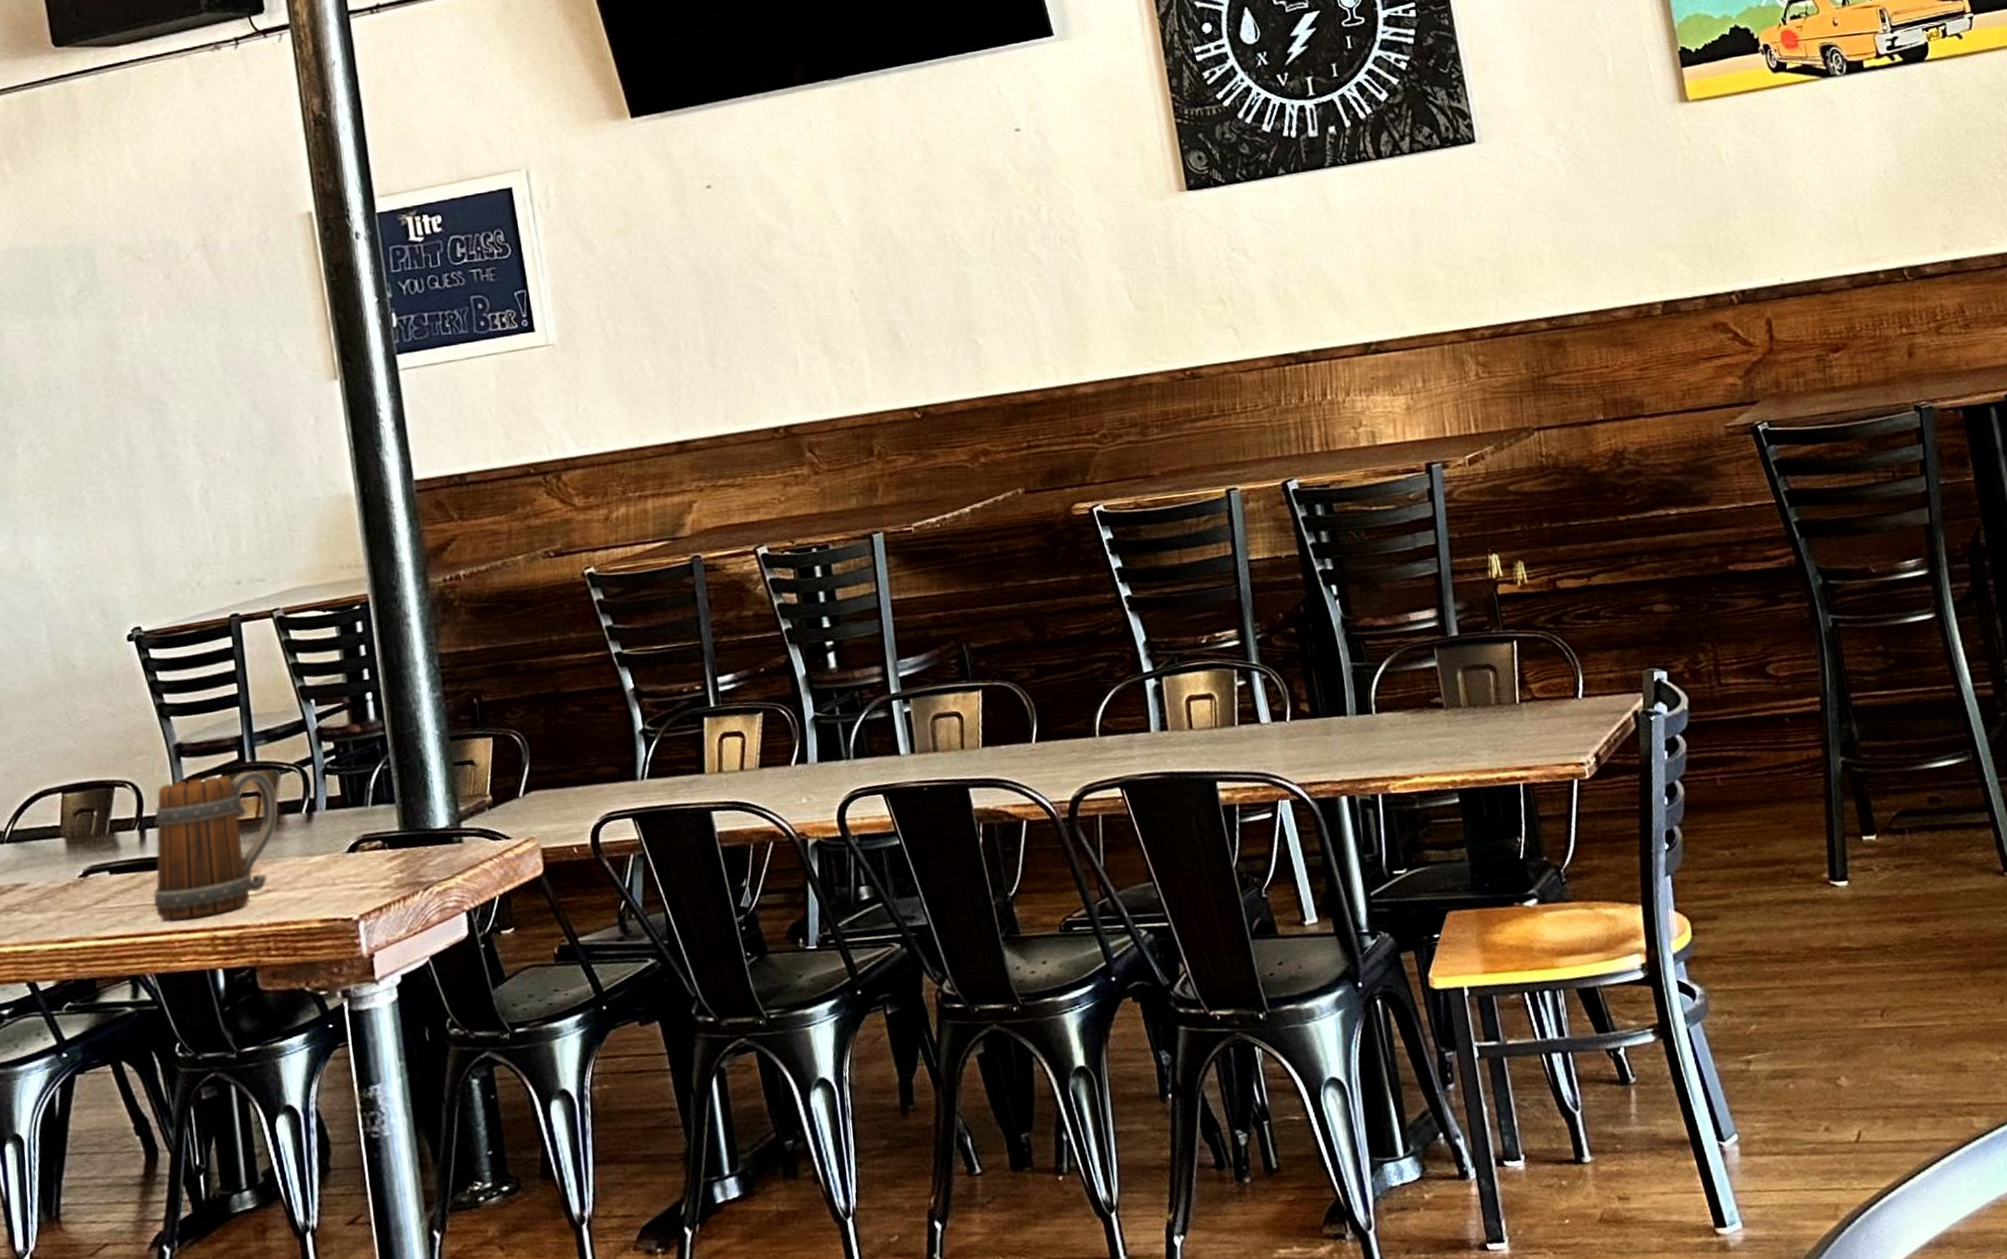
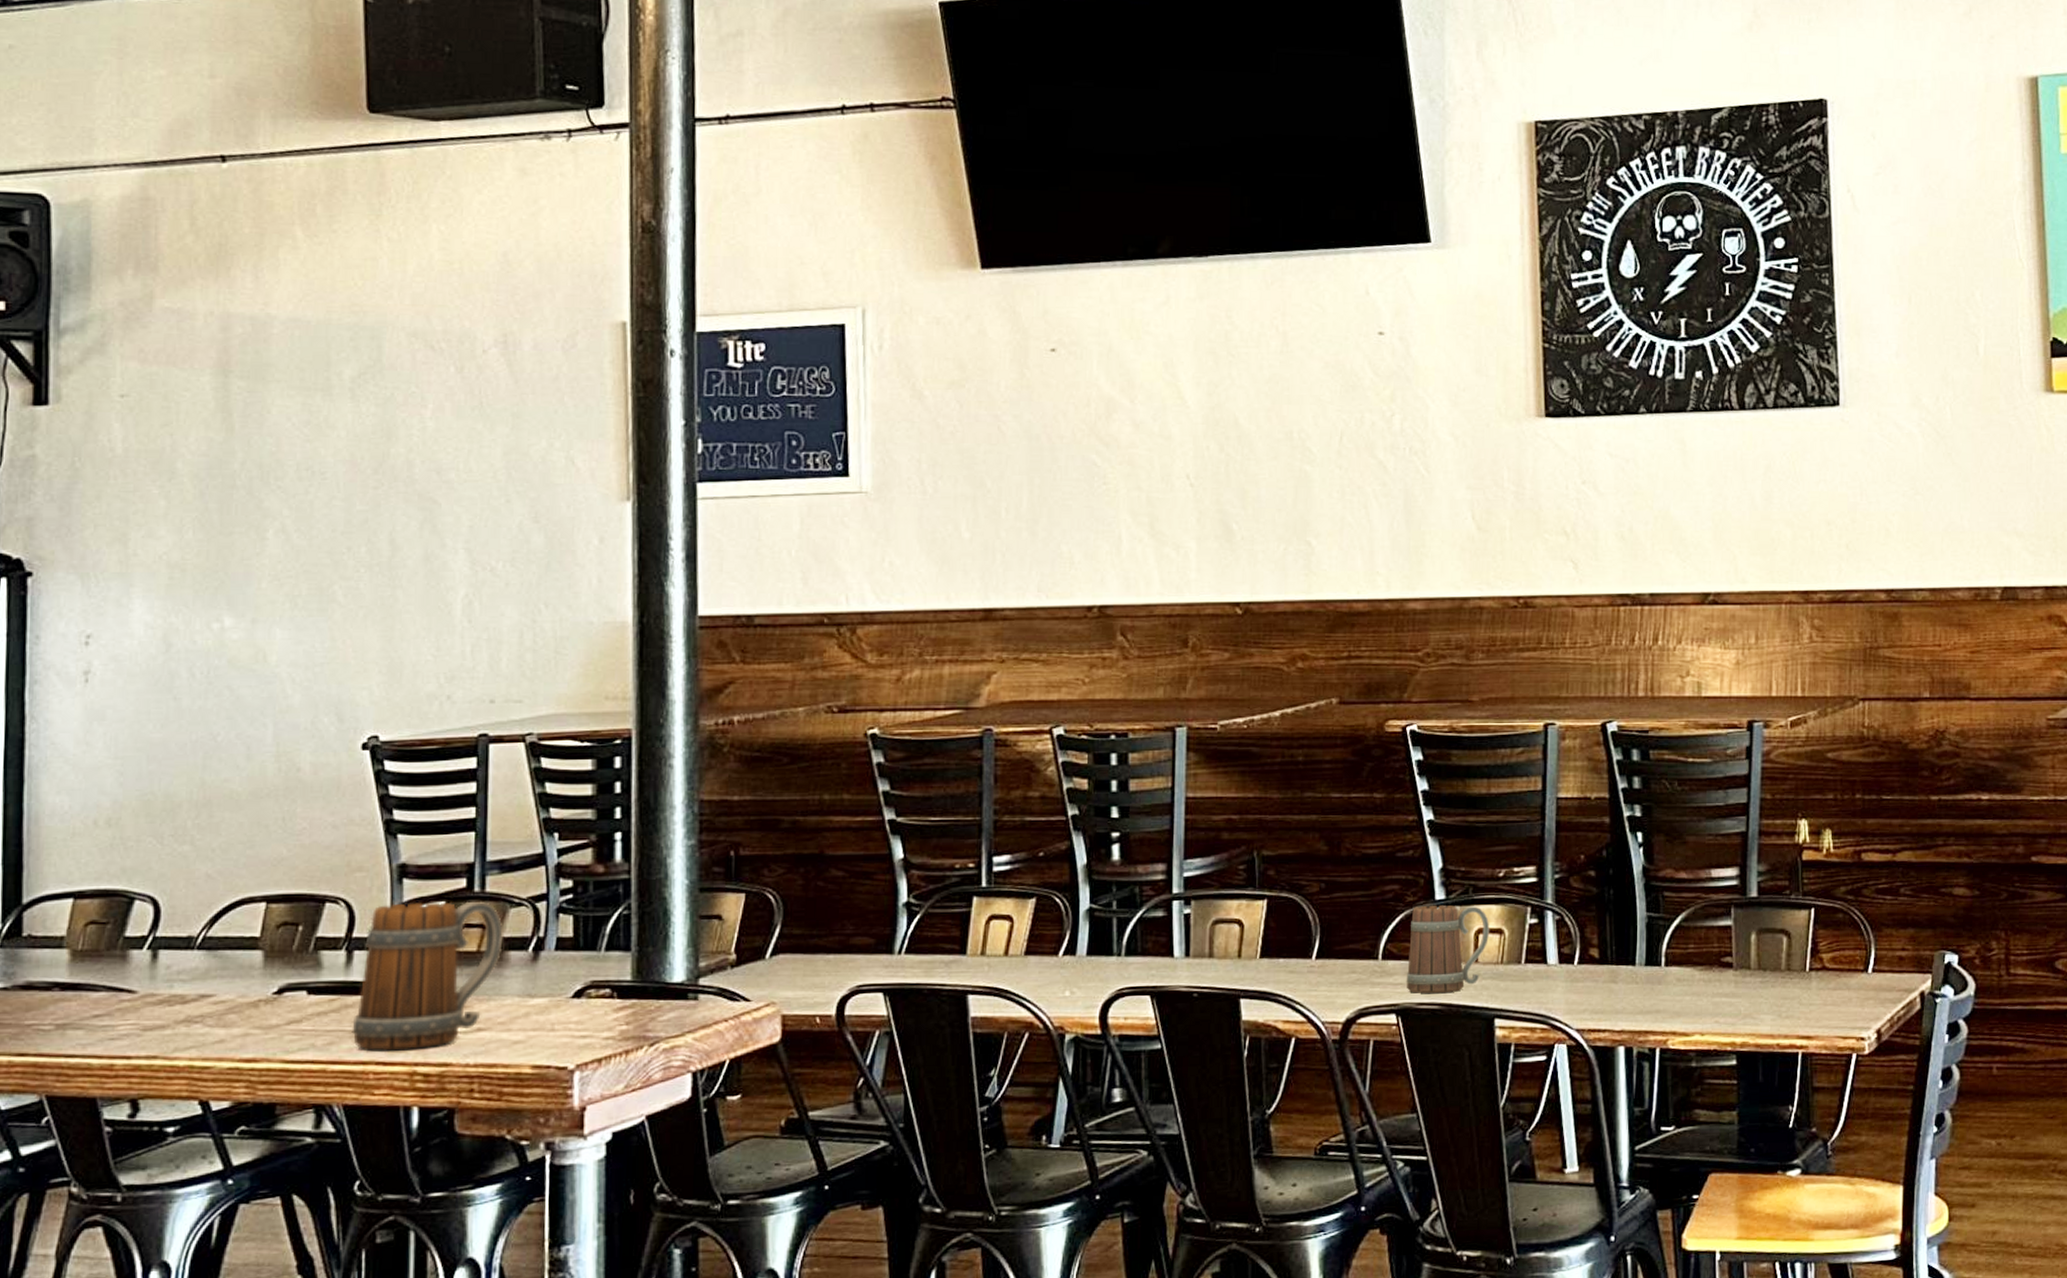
beer mug: none [1122,674,1200,766] -> present [1406,905,1490,993]

